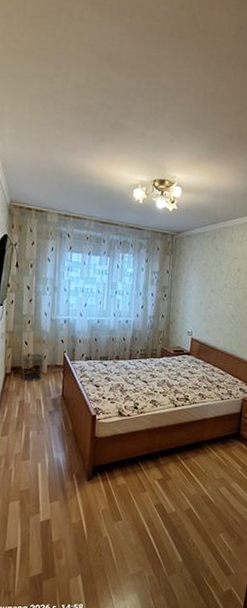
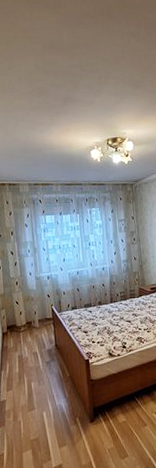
waste bin: present [21,353,45,381] -> none [15,310,35,337]

